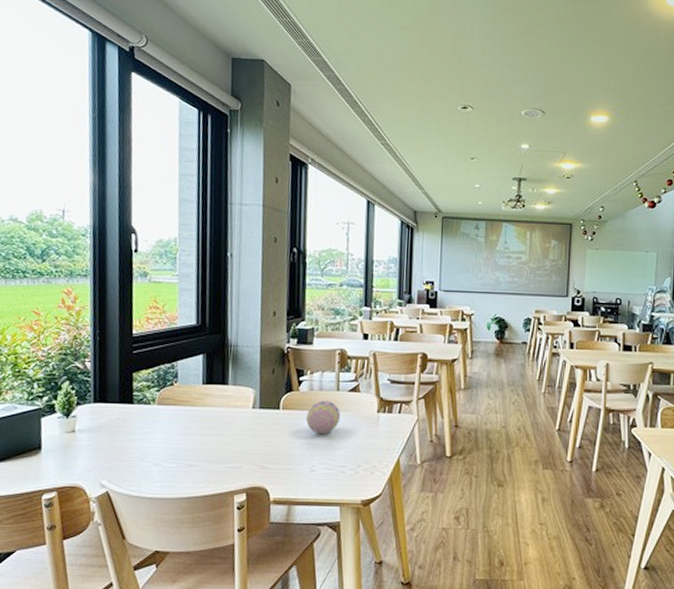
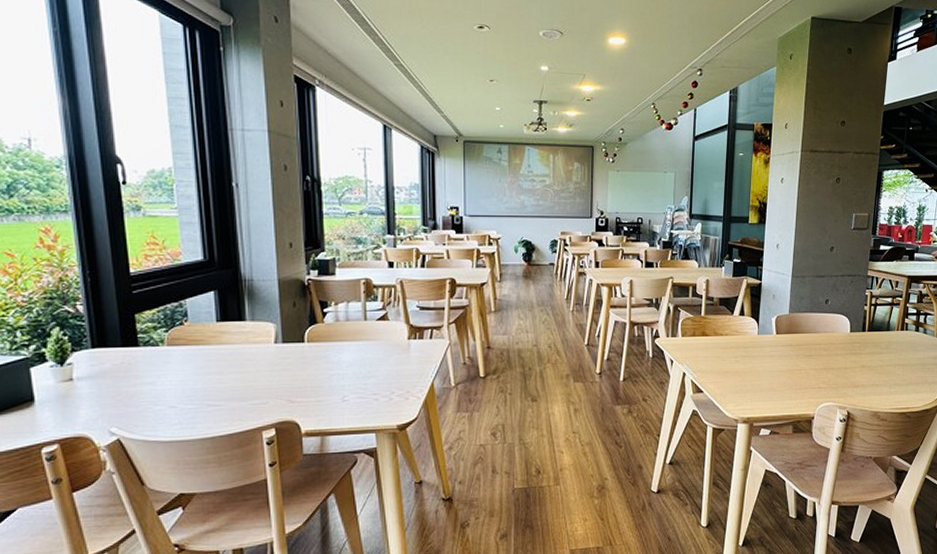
decorative egg: present [306,401,340,434] -> none [334,331,369,364]

